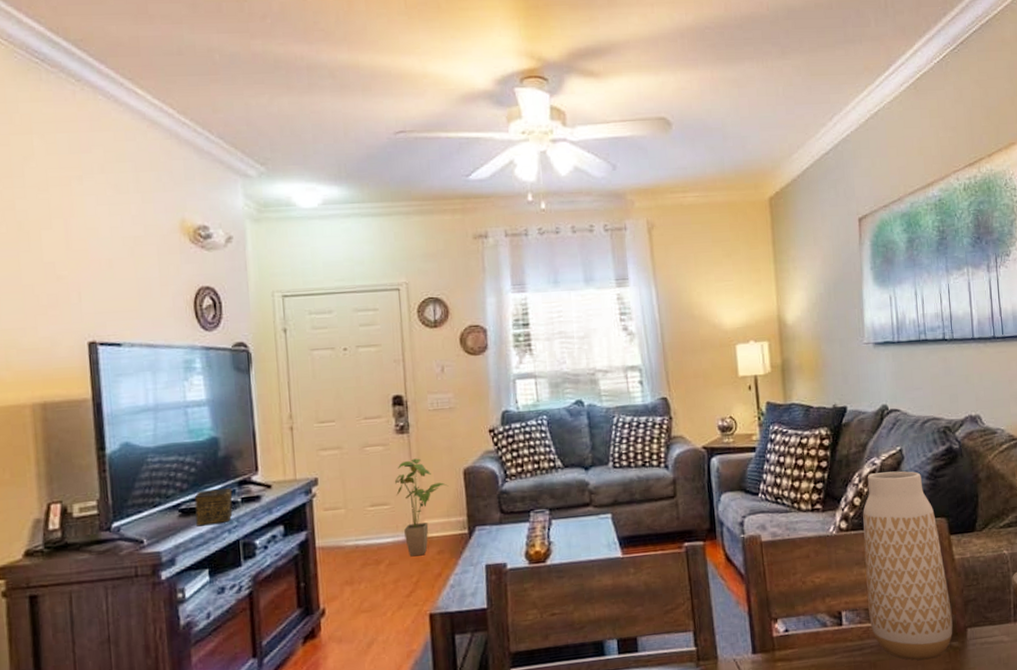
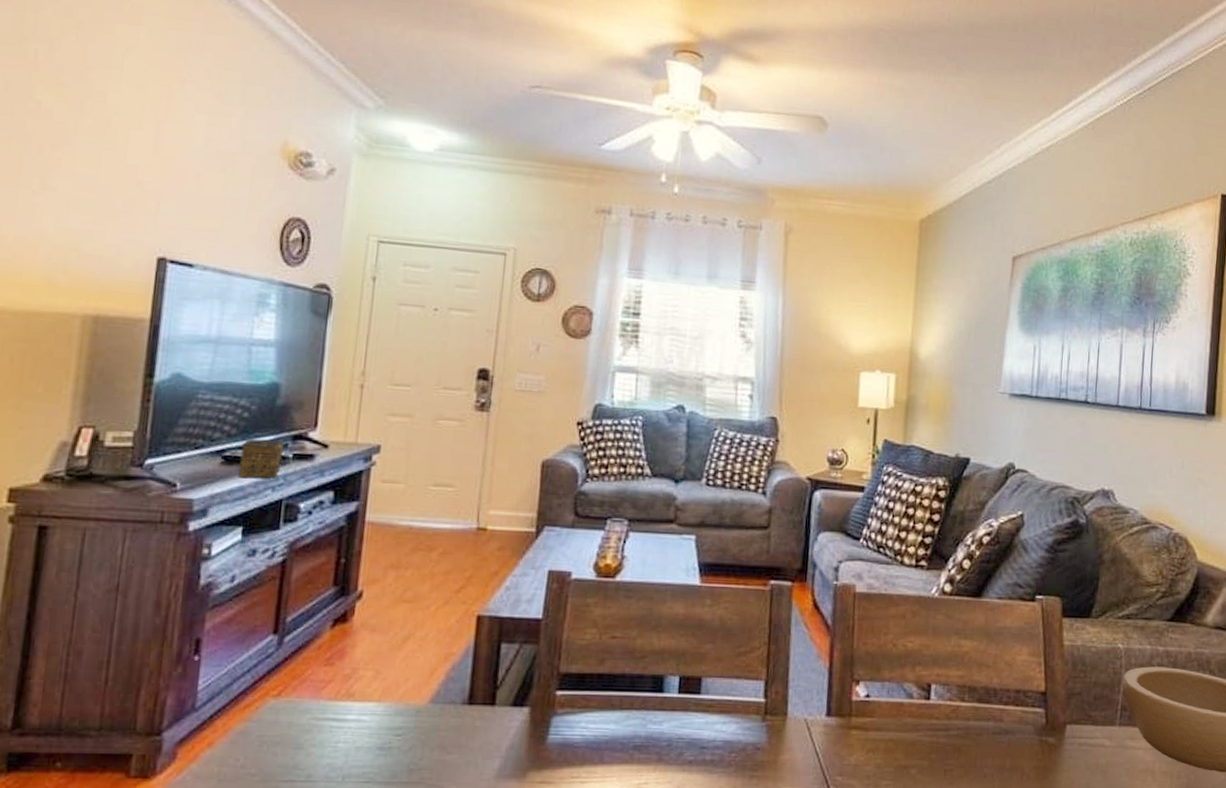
house plant: present [394,458,449,557] -> none [464,440,523,549]
vase: present [863,471,953,660] -> none [960,536,1053,753]

